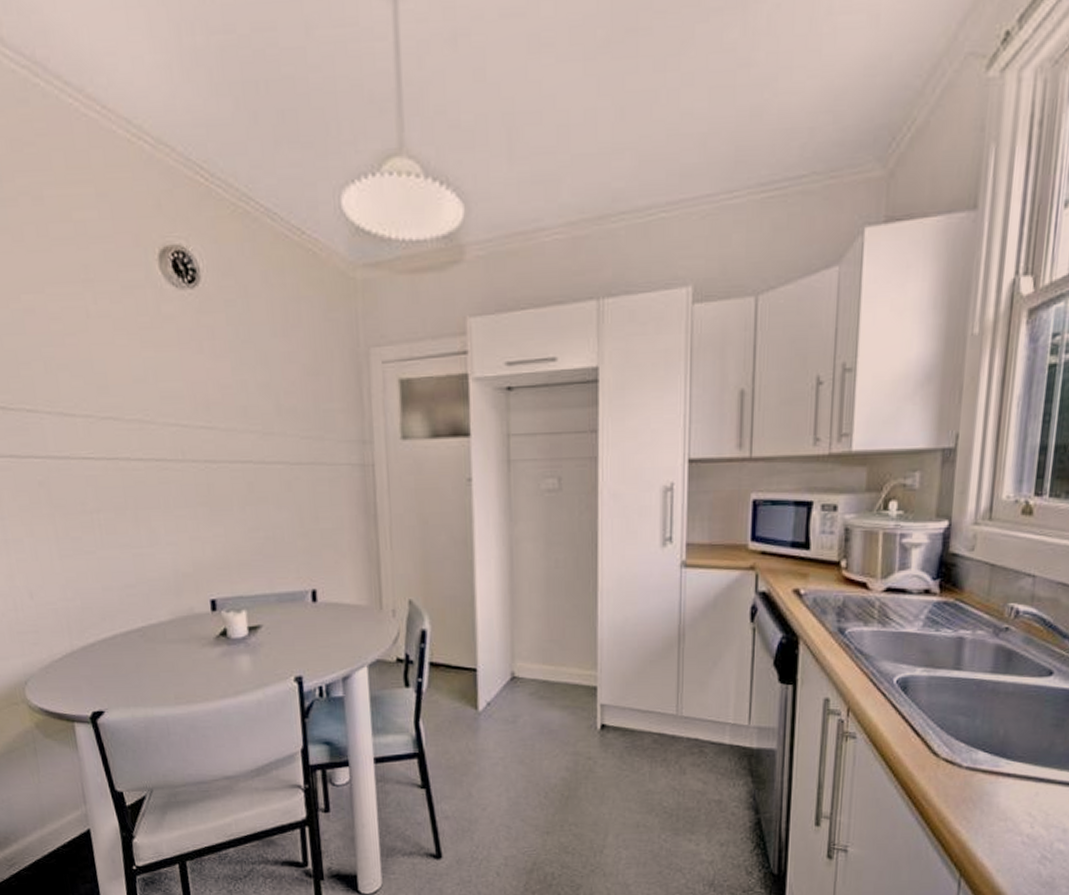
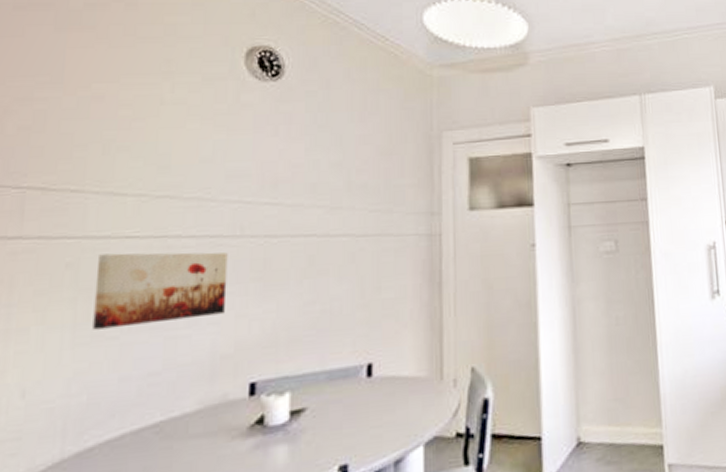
wall art: none [64,473,180,544] -> present [93,252,228,330]

